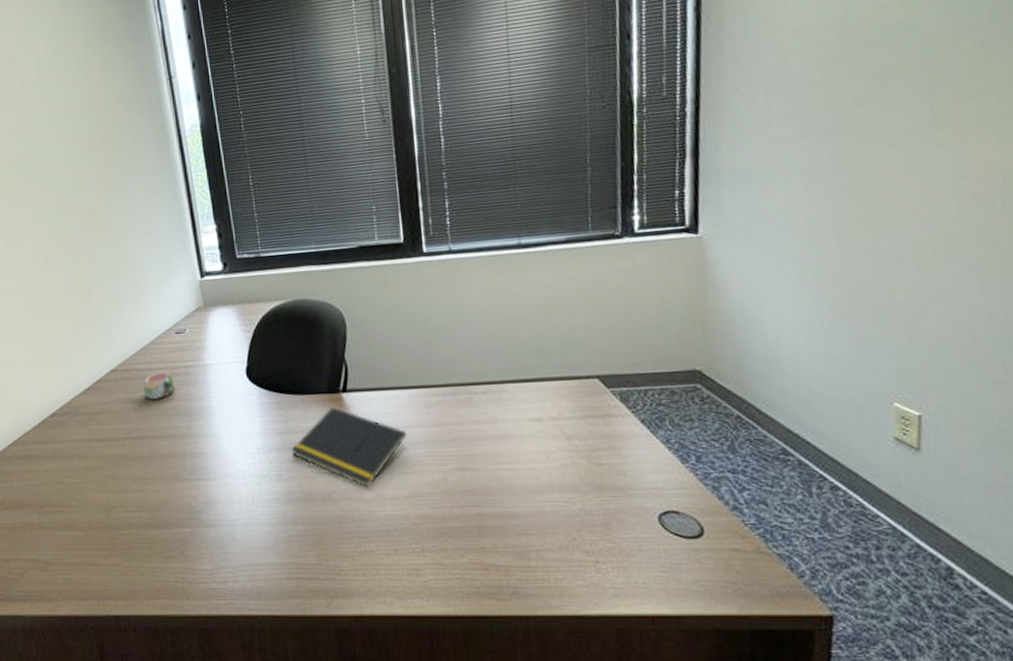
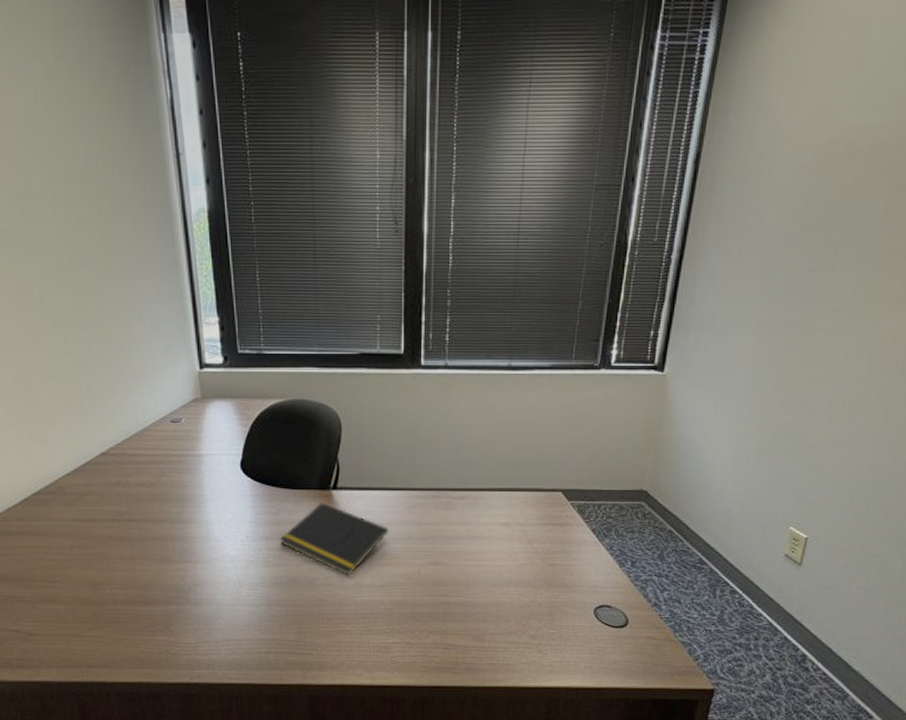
mug: present [143,371,175,399] -> none [134,458,167,484]

